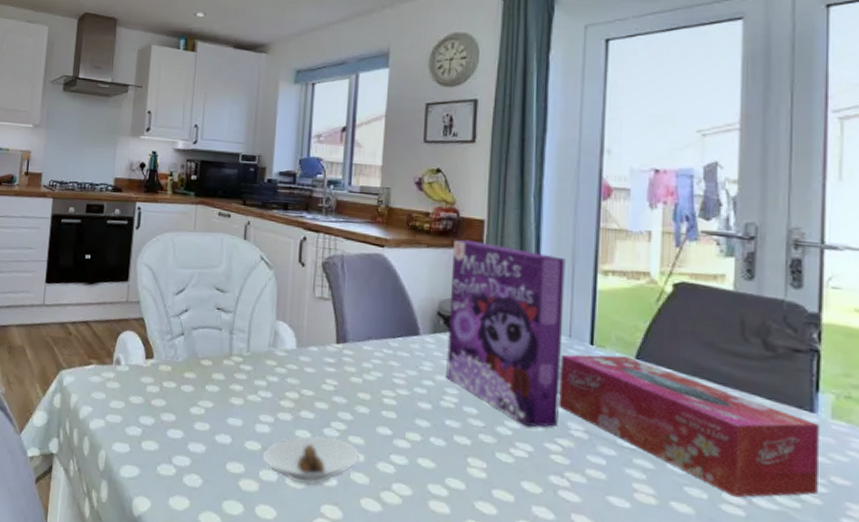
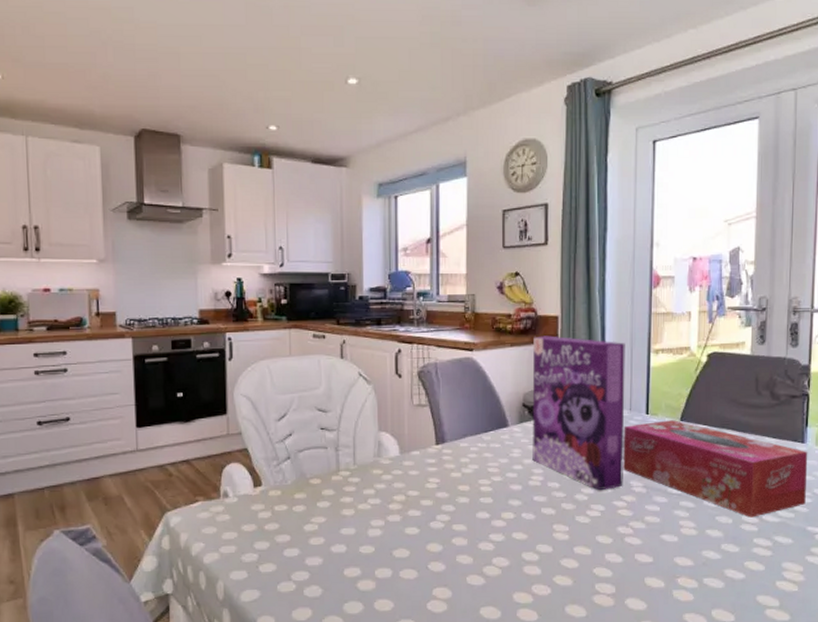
saucer: present [262,435,360,486] -> none [376,528,464,575]

